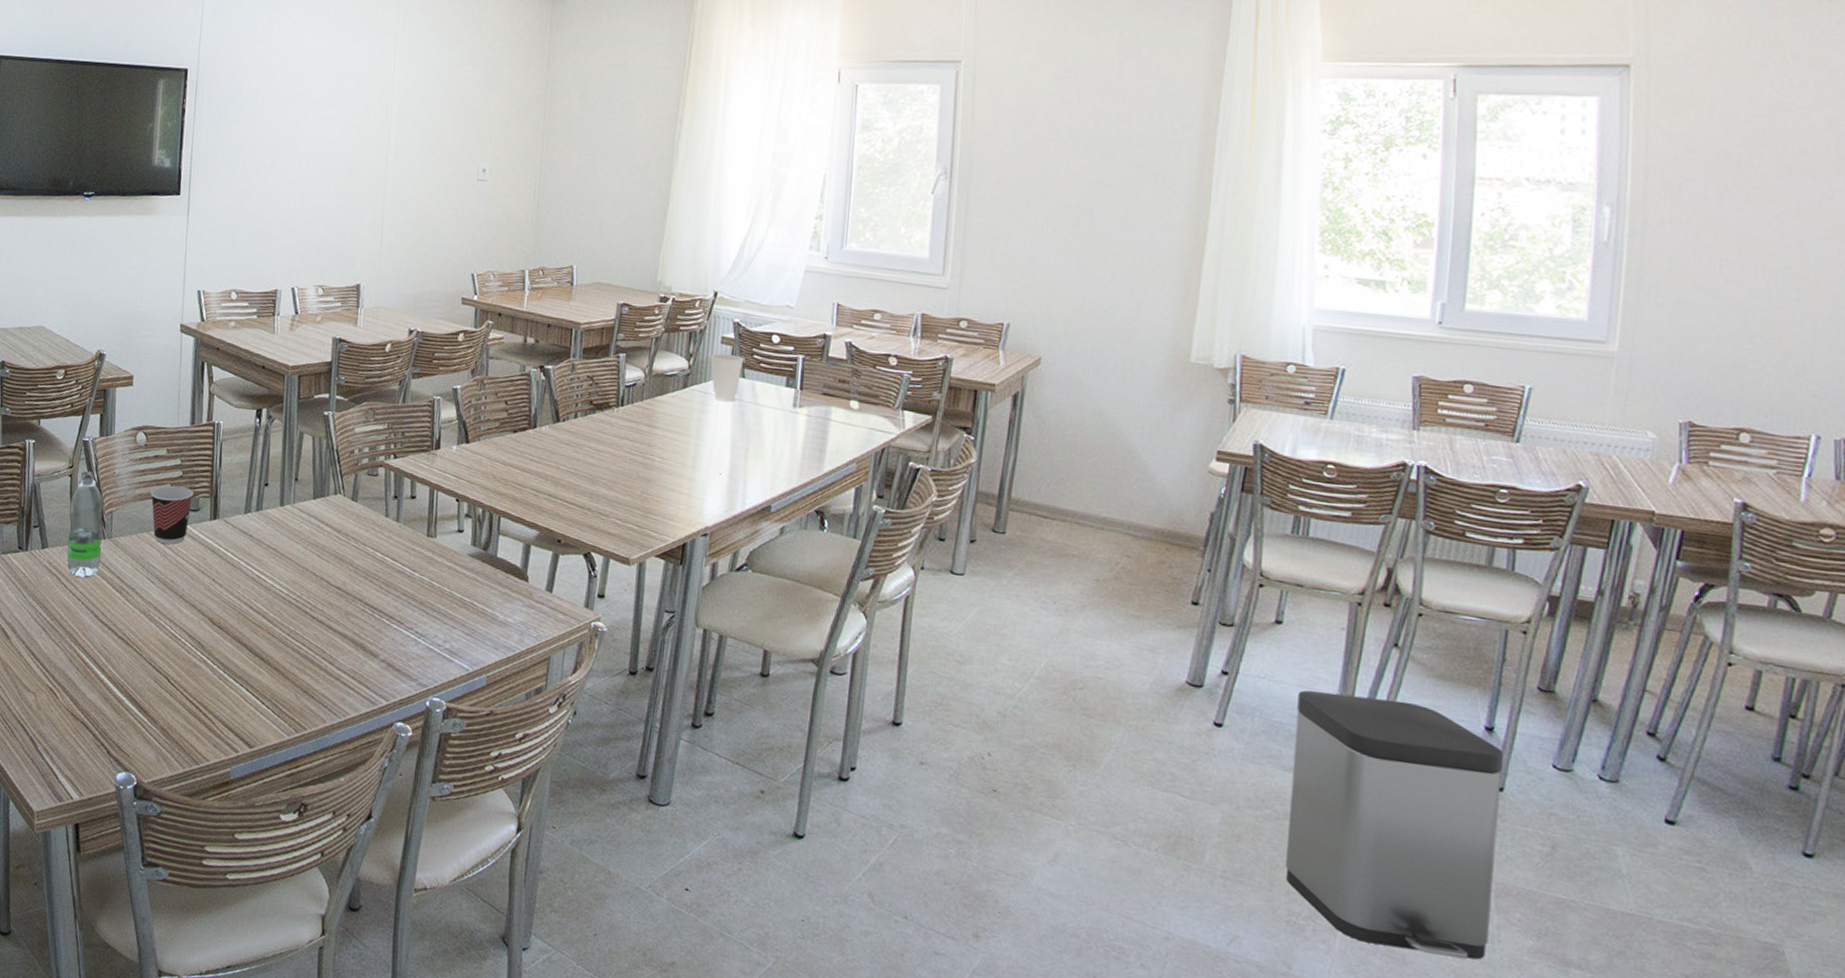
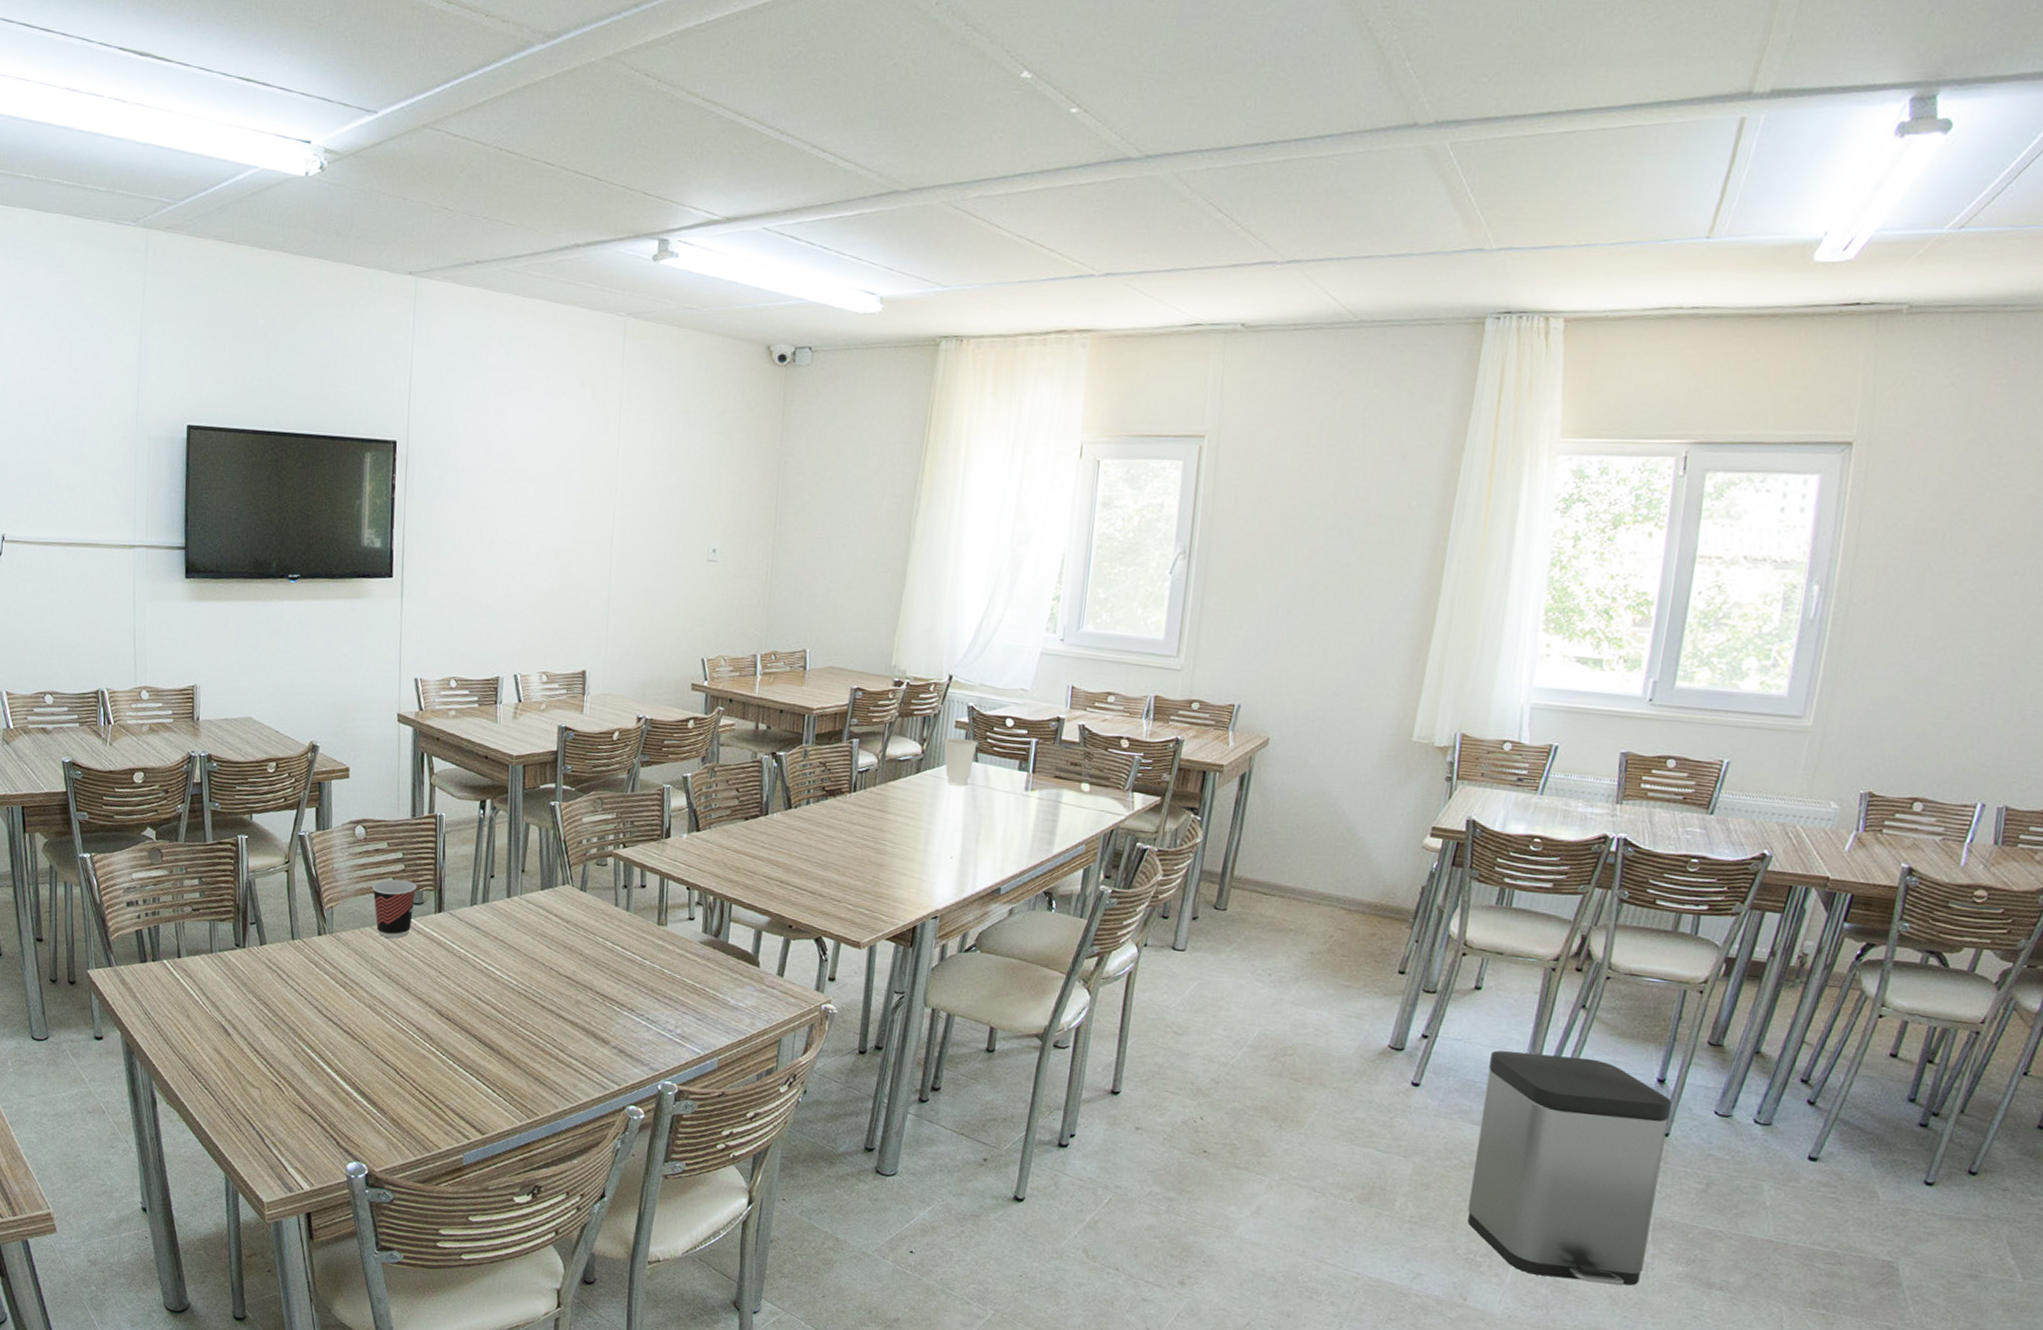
bottle: present [67,471,104,578] -> none [286,866,323,973]

